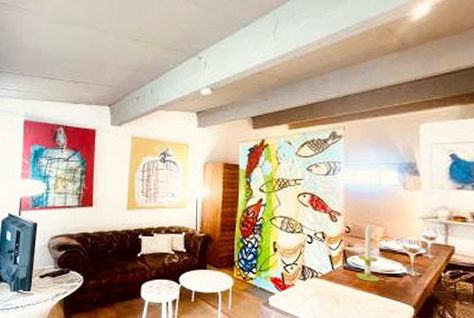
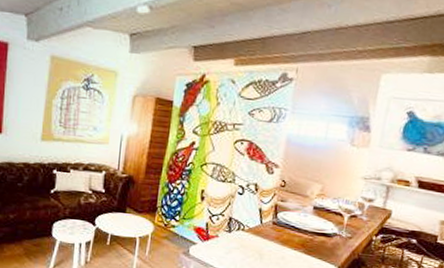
candle: present [355,224,380,282] -> none [284,180,310,240]

